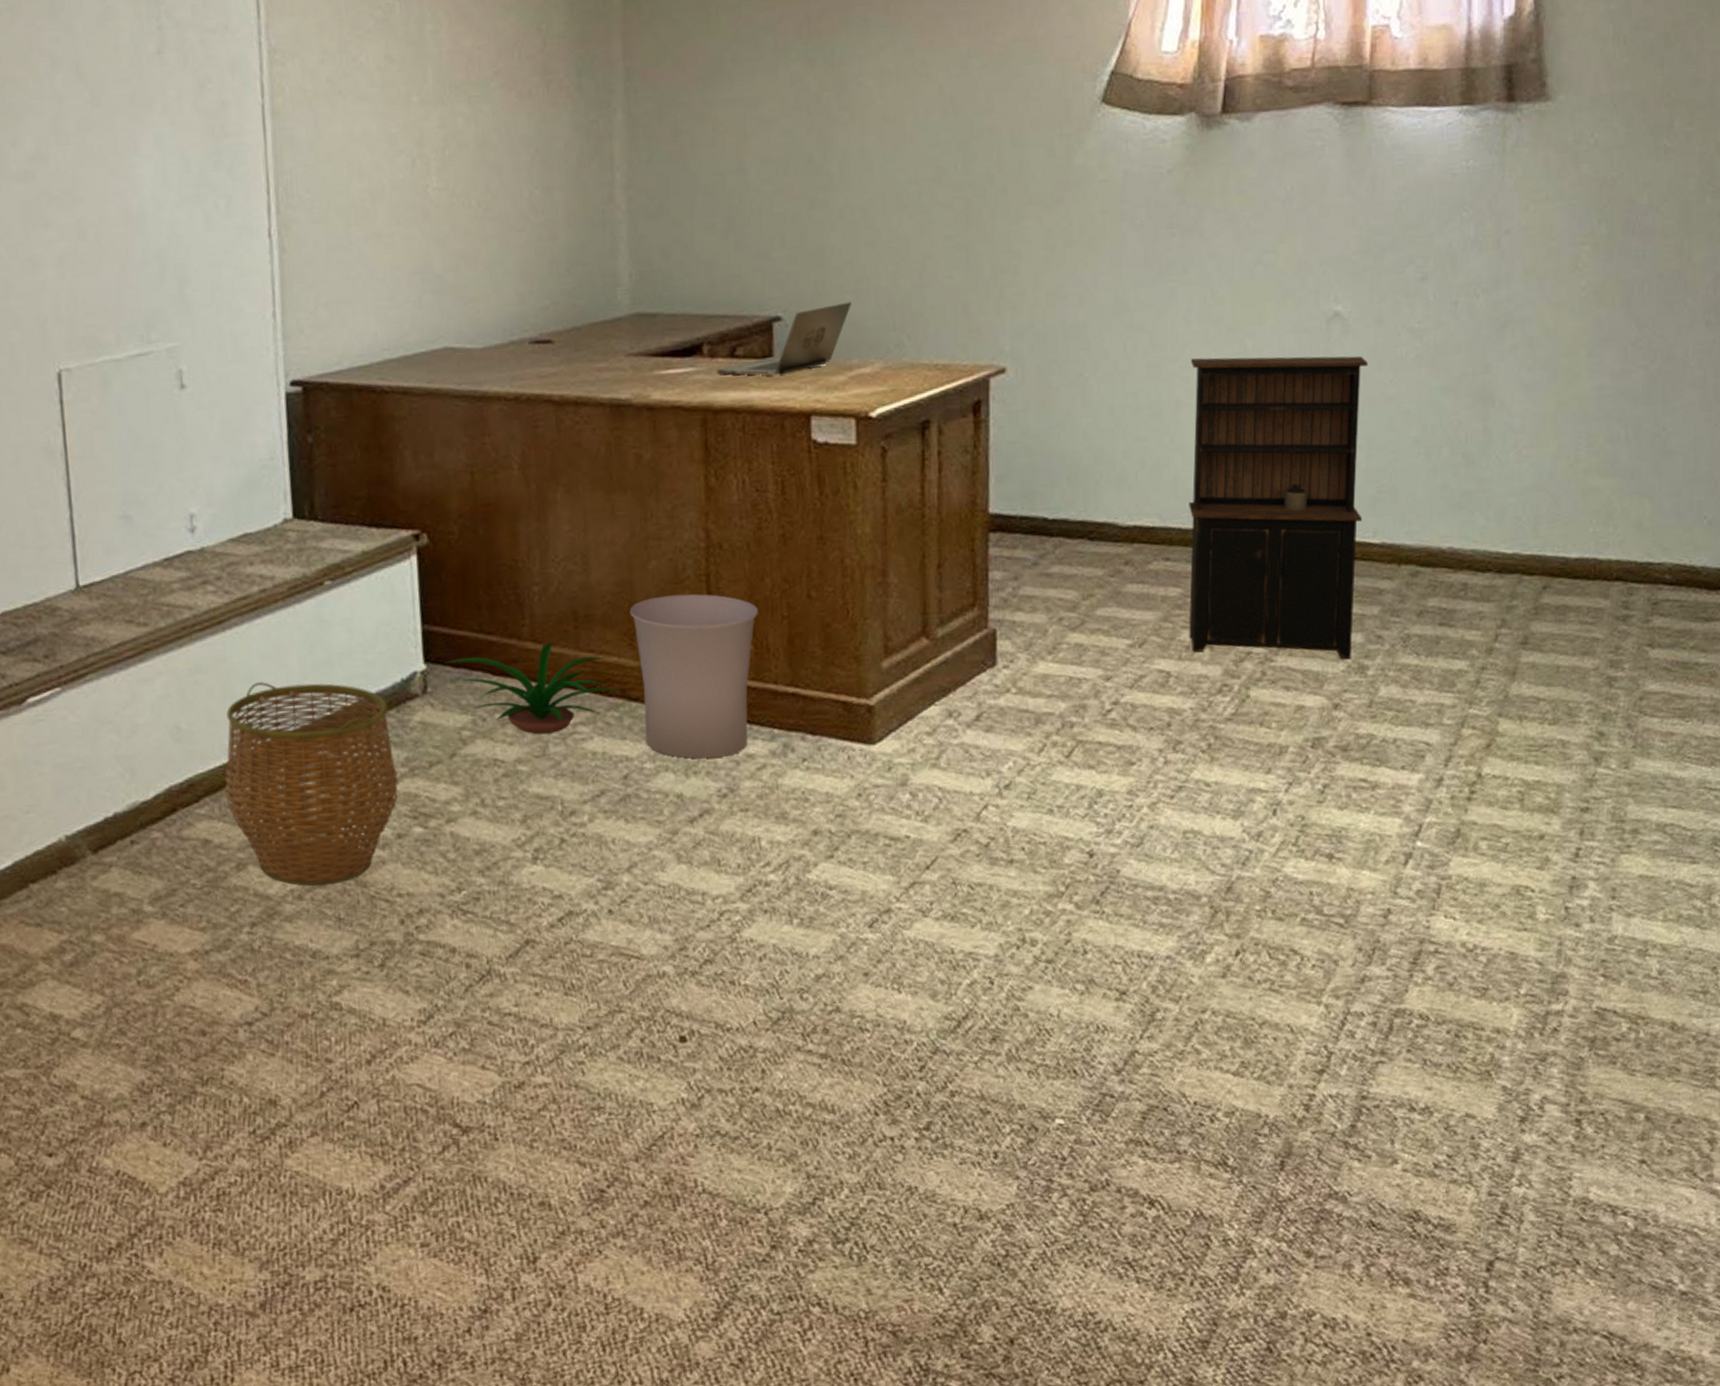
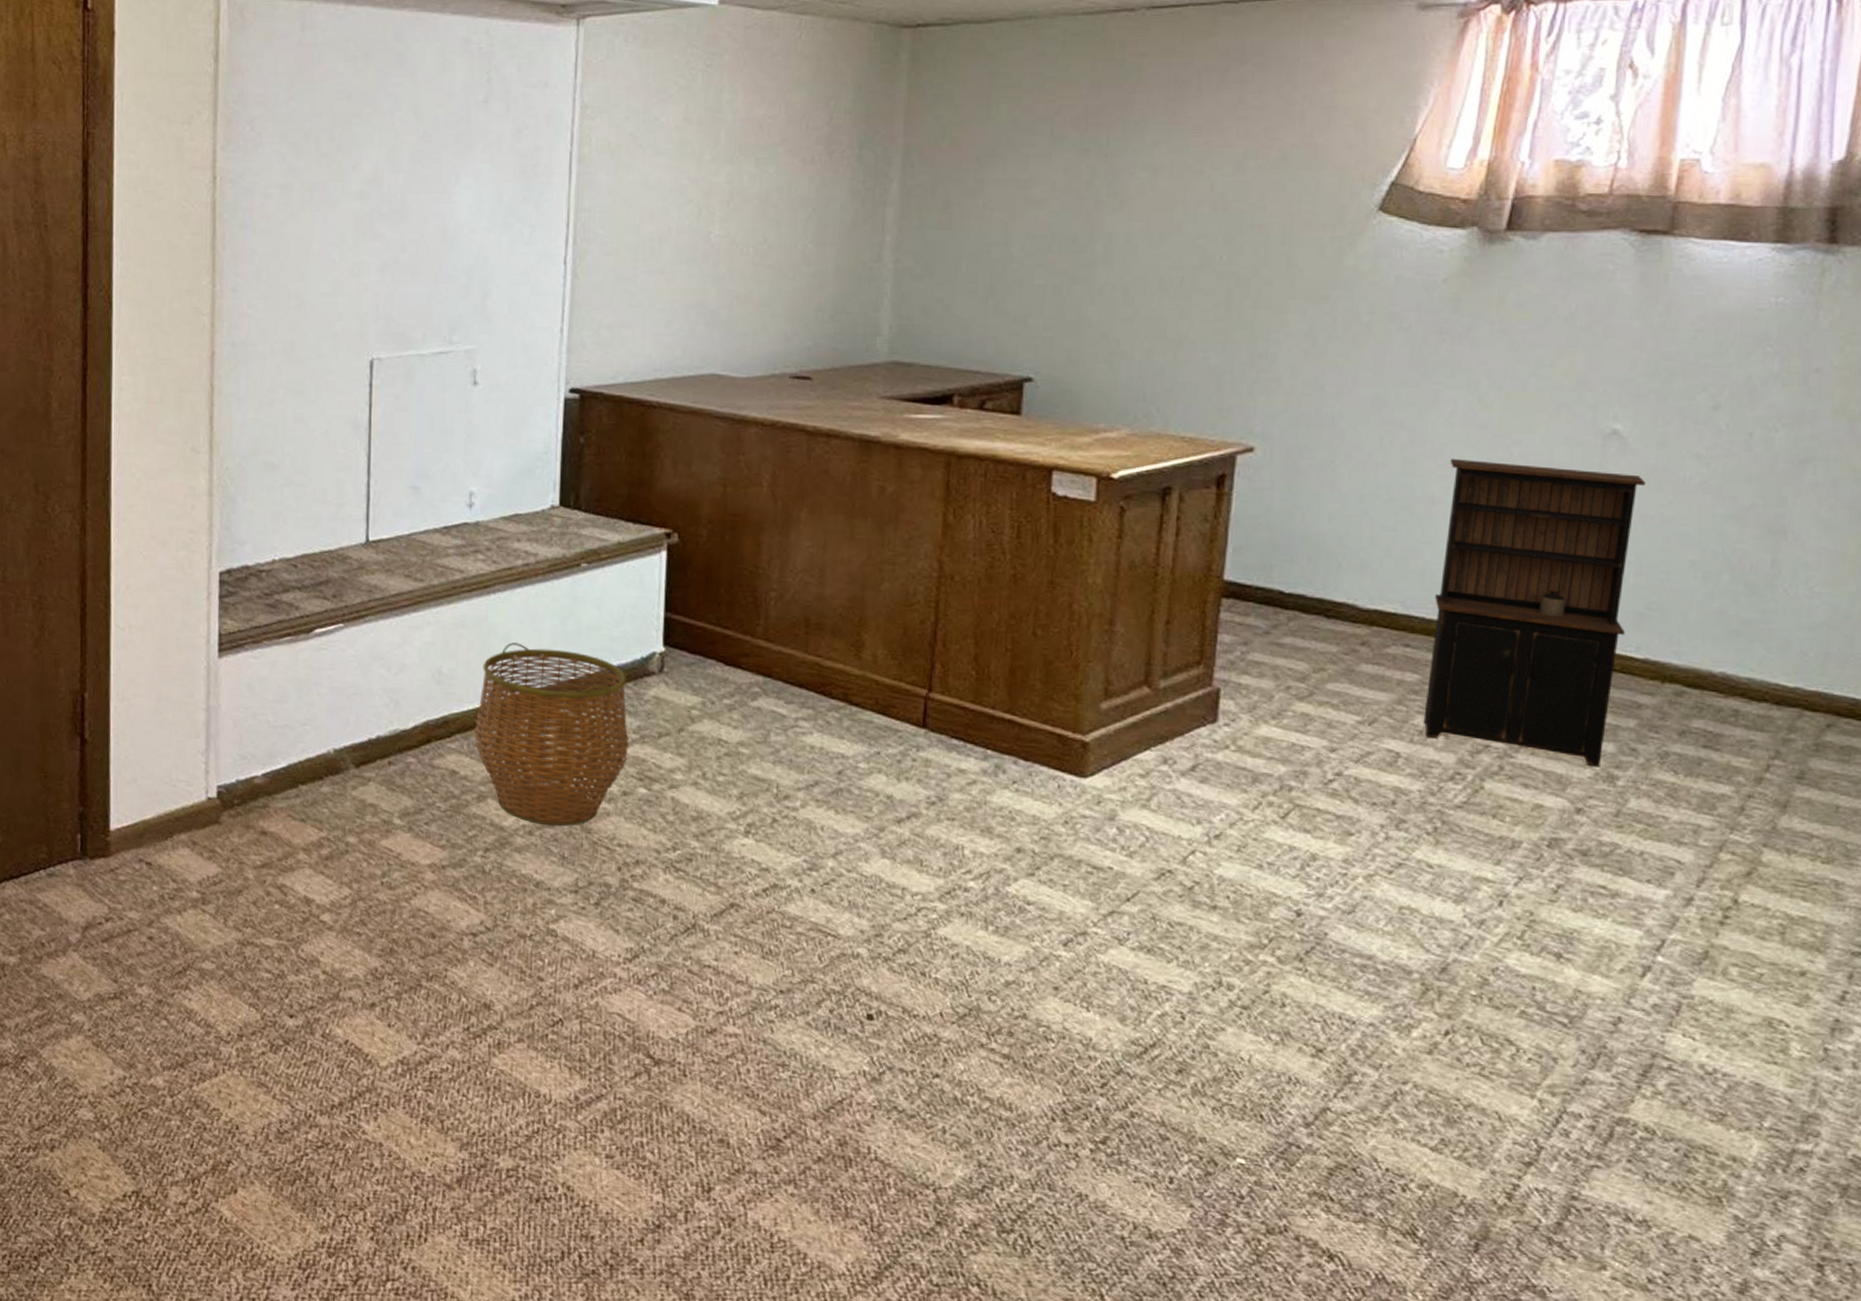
plant: present [444,642,619,735] -> none [682,643,842,724]
waste bin: present [629,594,758,759] -> none [859,615,983,768]
laptop: present [716,302,852,376] -> none [964,371,1103,431]

